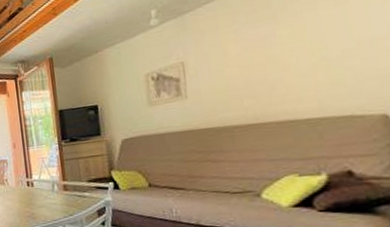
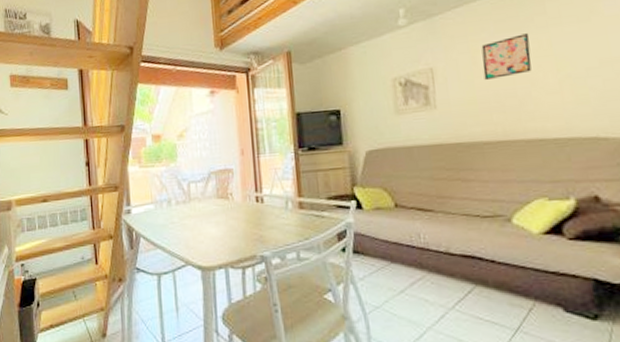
wall art: none [232,21,284,70] -> present [481,33,532,81]

